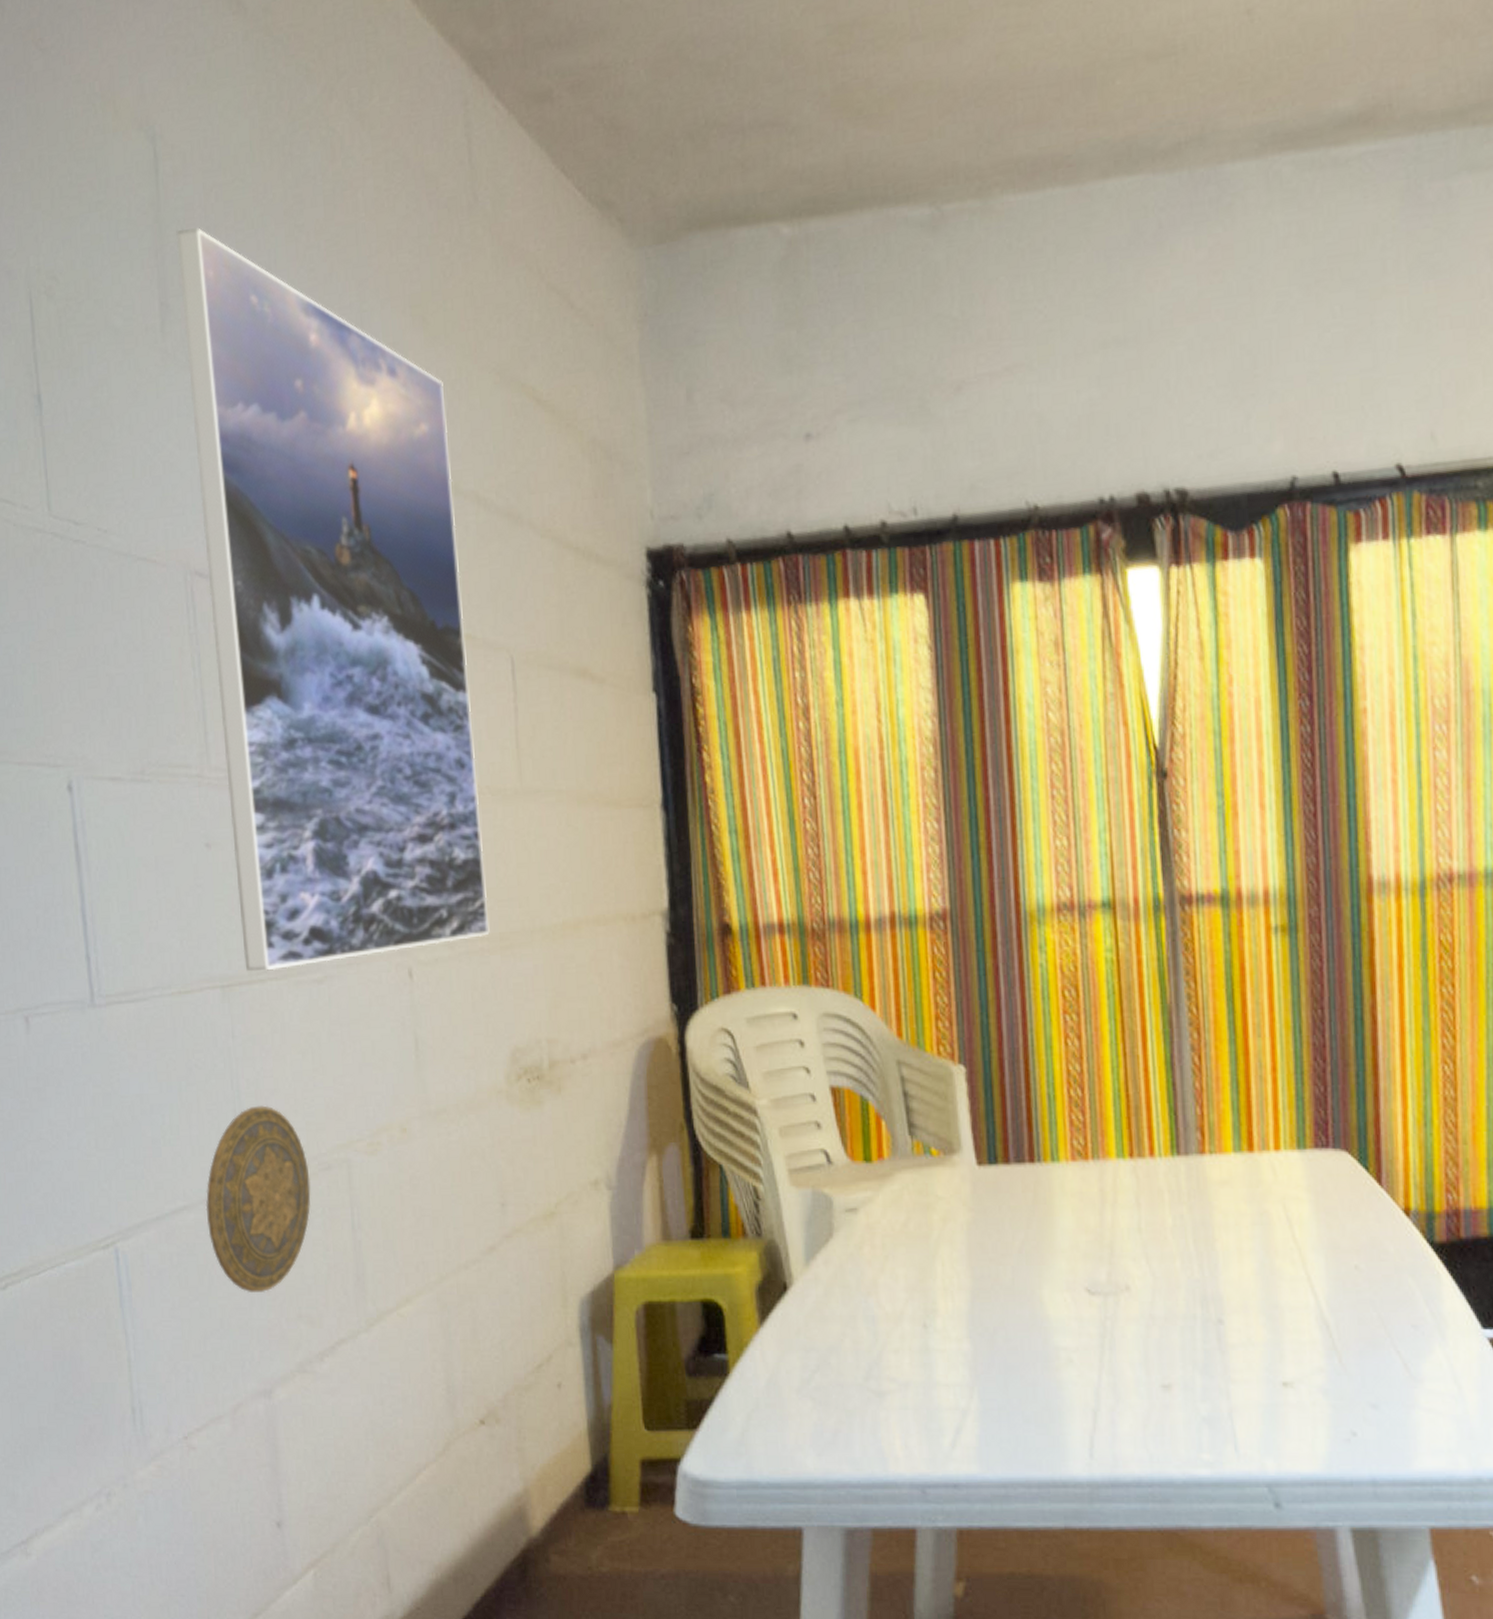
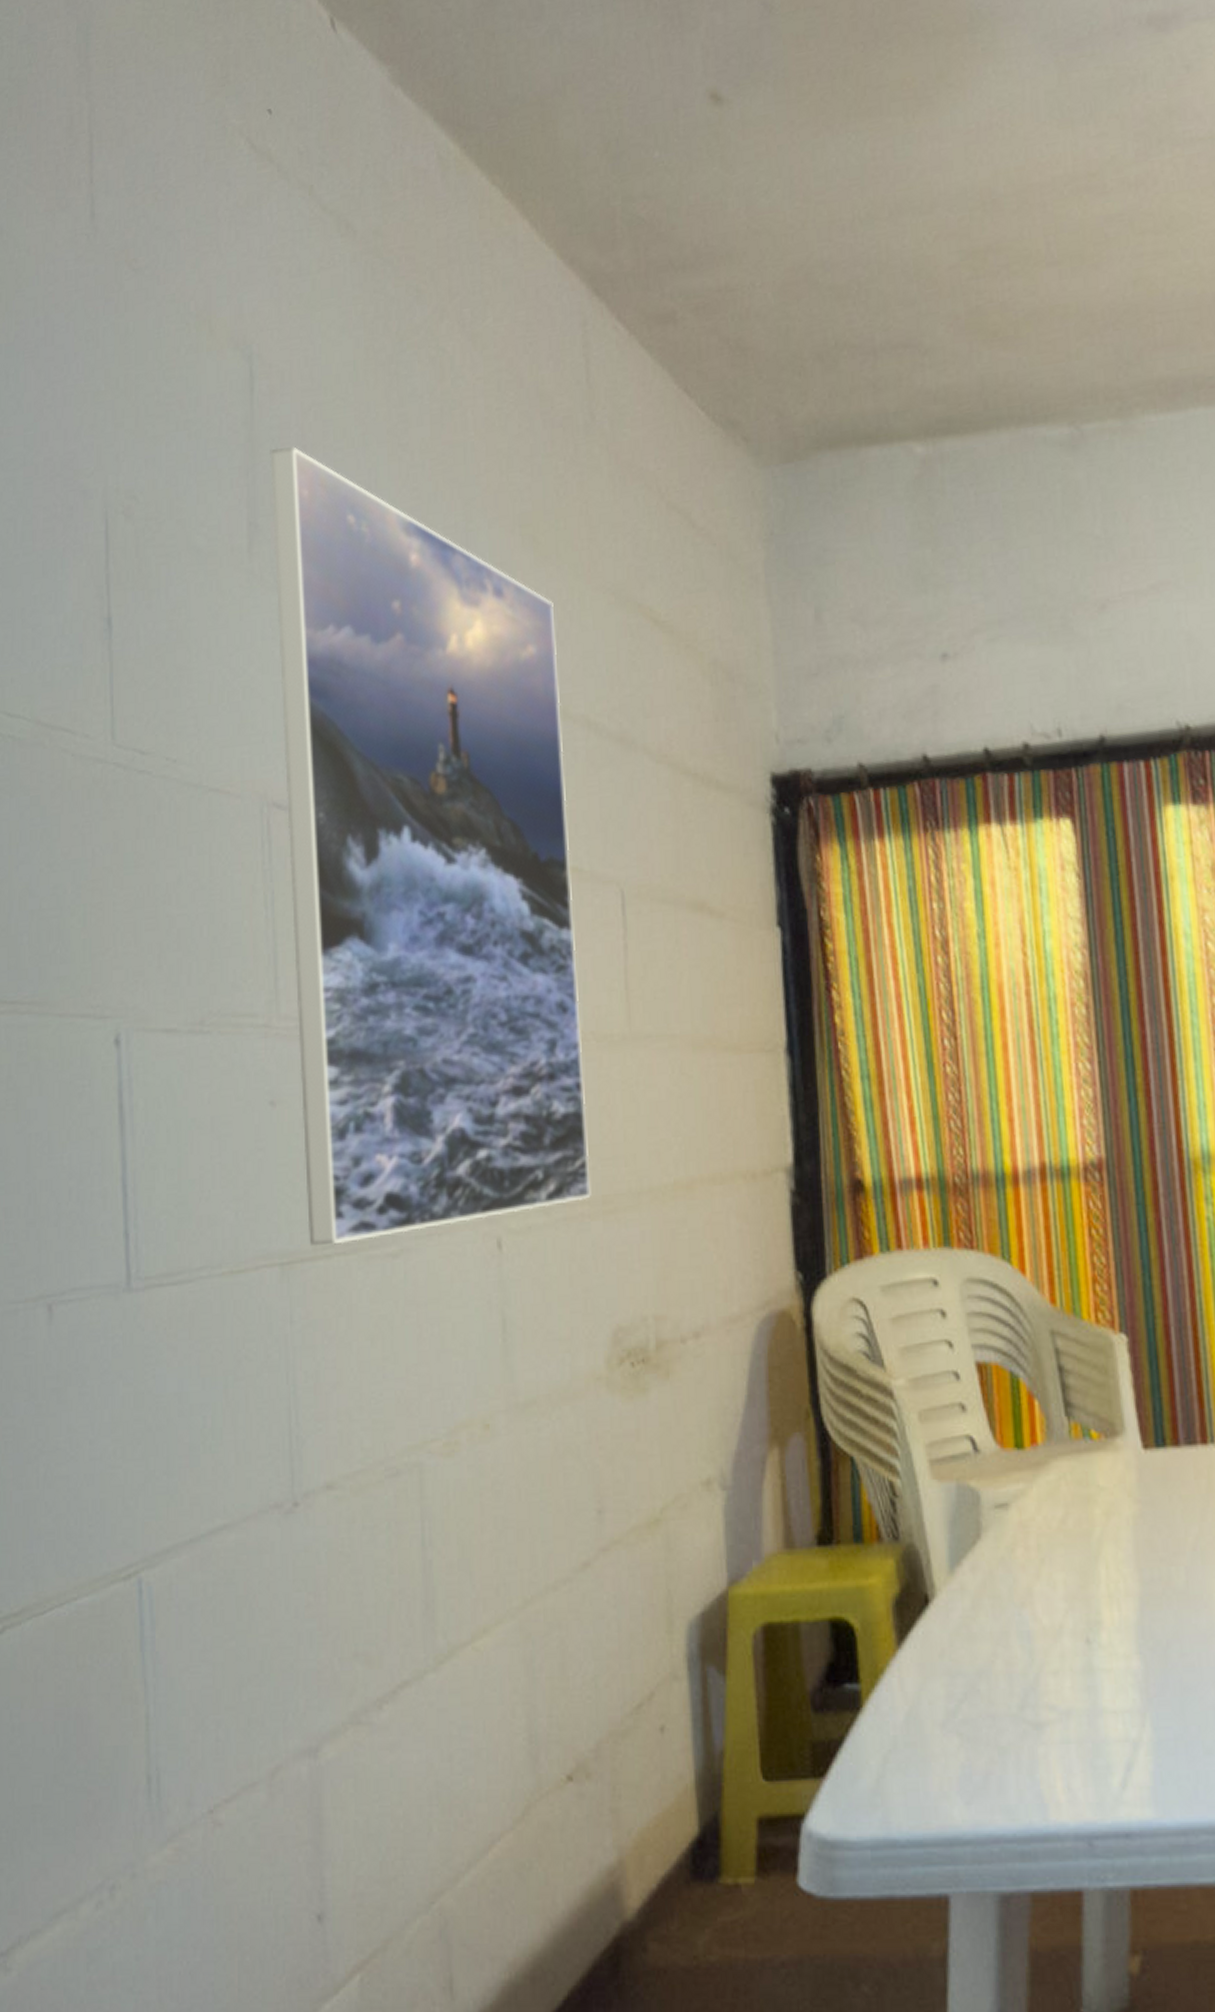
decorative plate: present [205,1105,311,1292] -> none [249,1401,375,1627]

